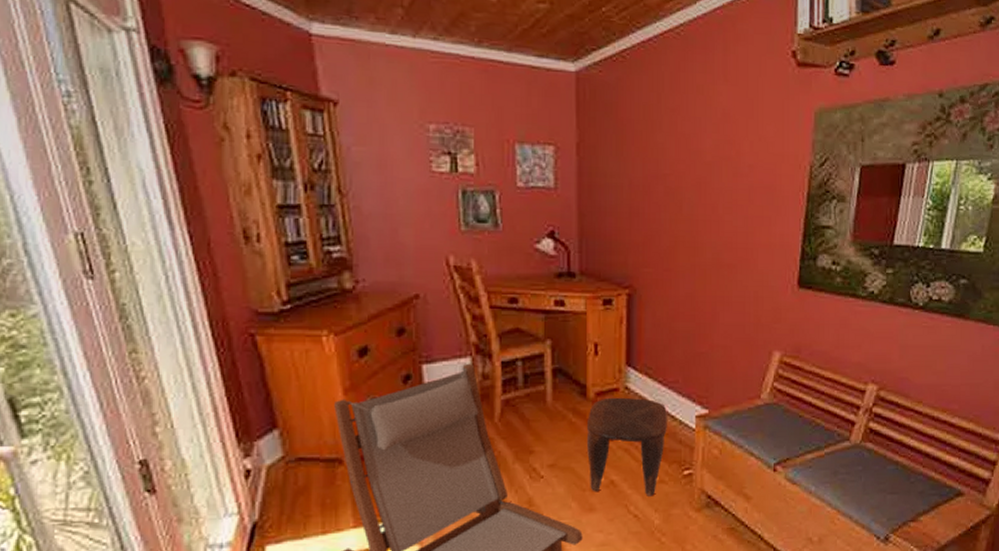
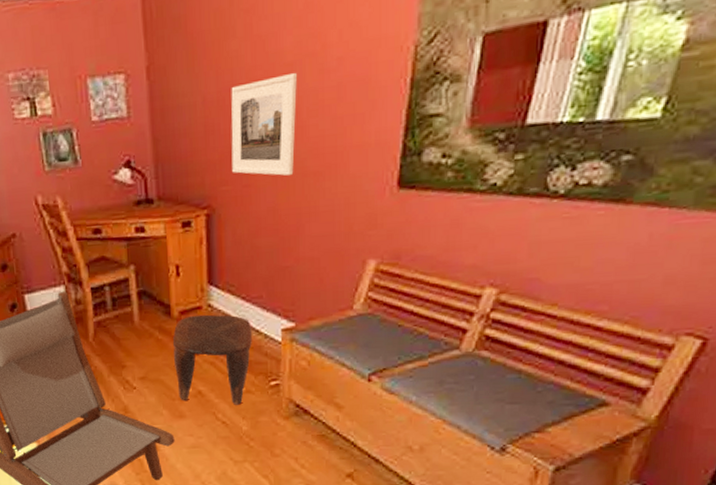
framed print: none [654,172,714,264] -> present [231,73,297,176]

